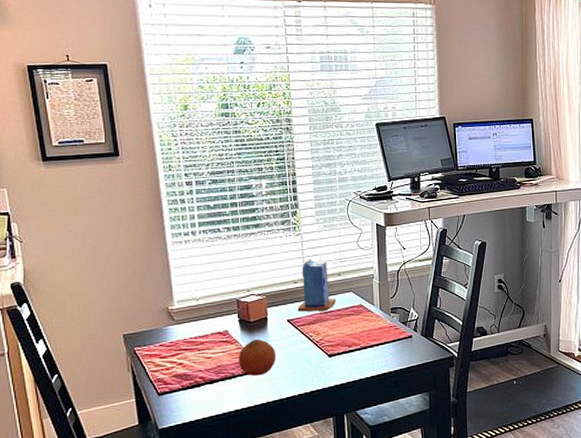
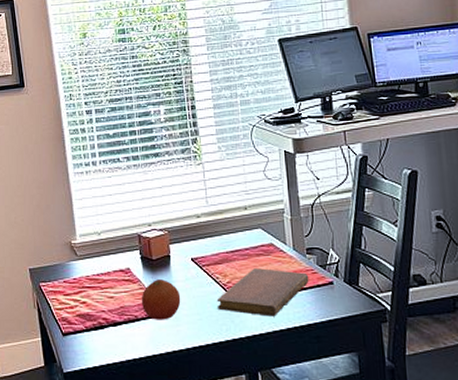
candle: present [298,254,337,312] -> none [202,186,244,250]
notebook: none [309,326,392,367] -> present [216,268,309,317]

